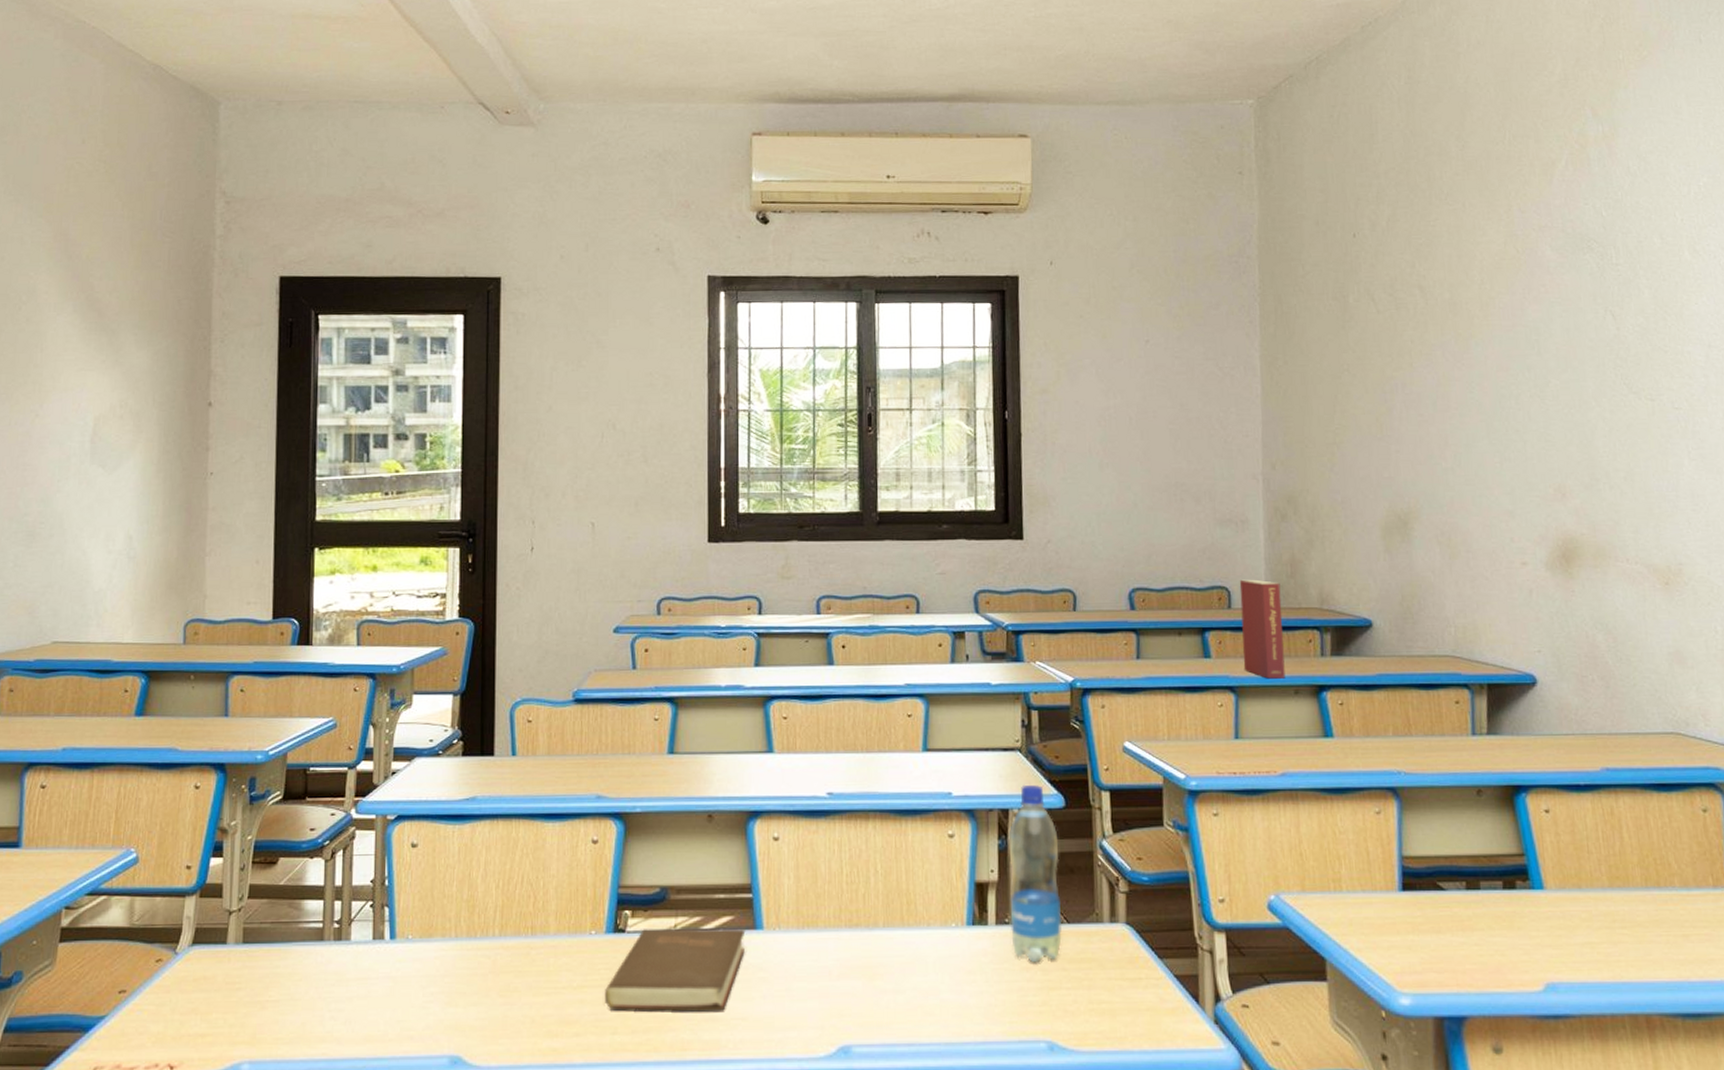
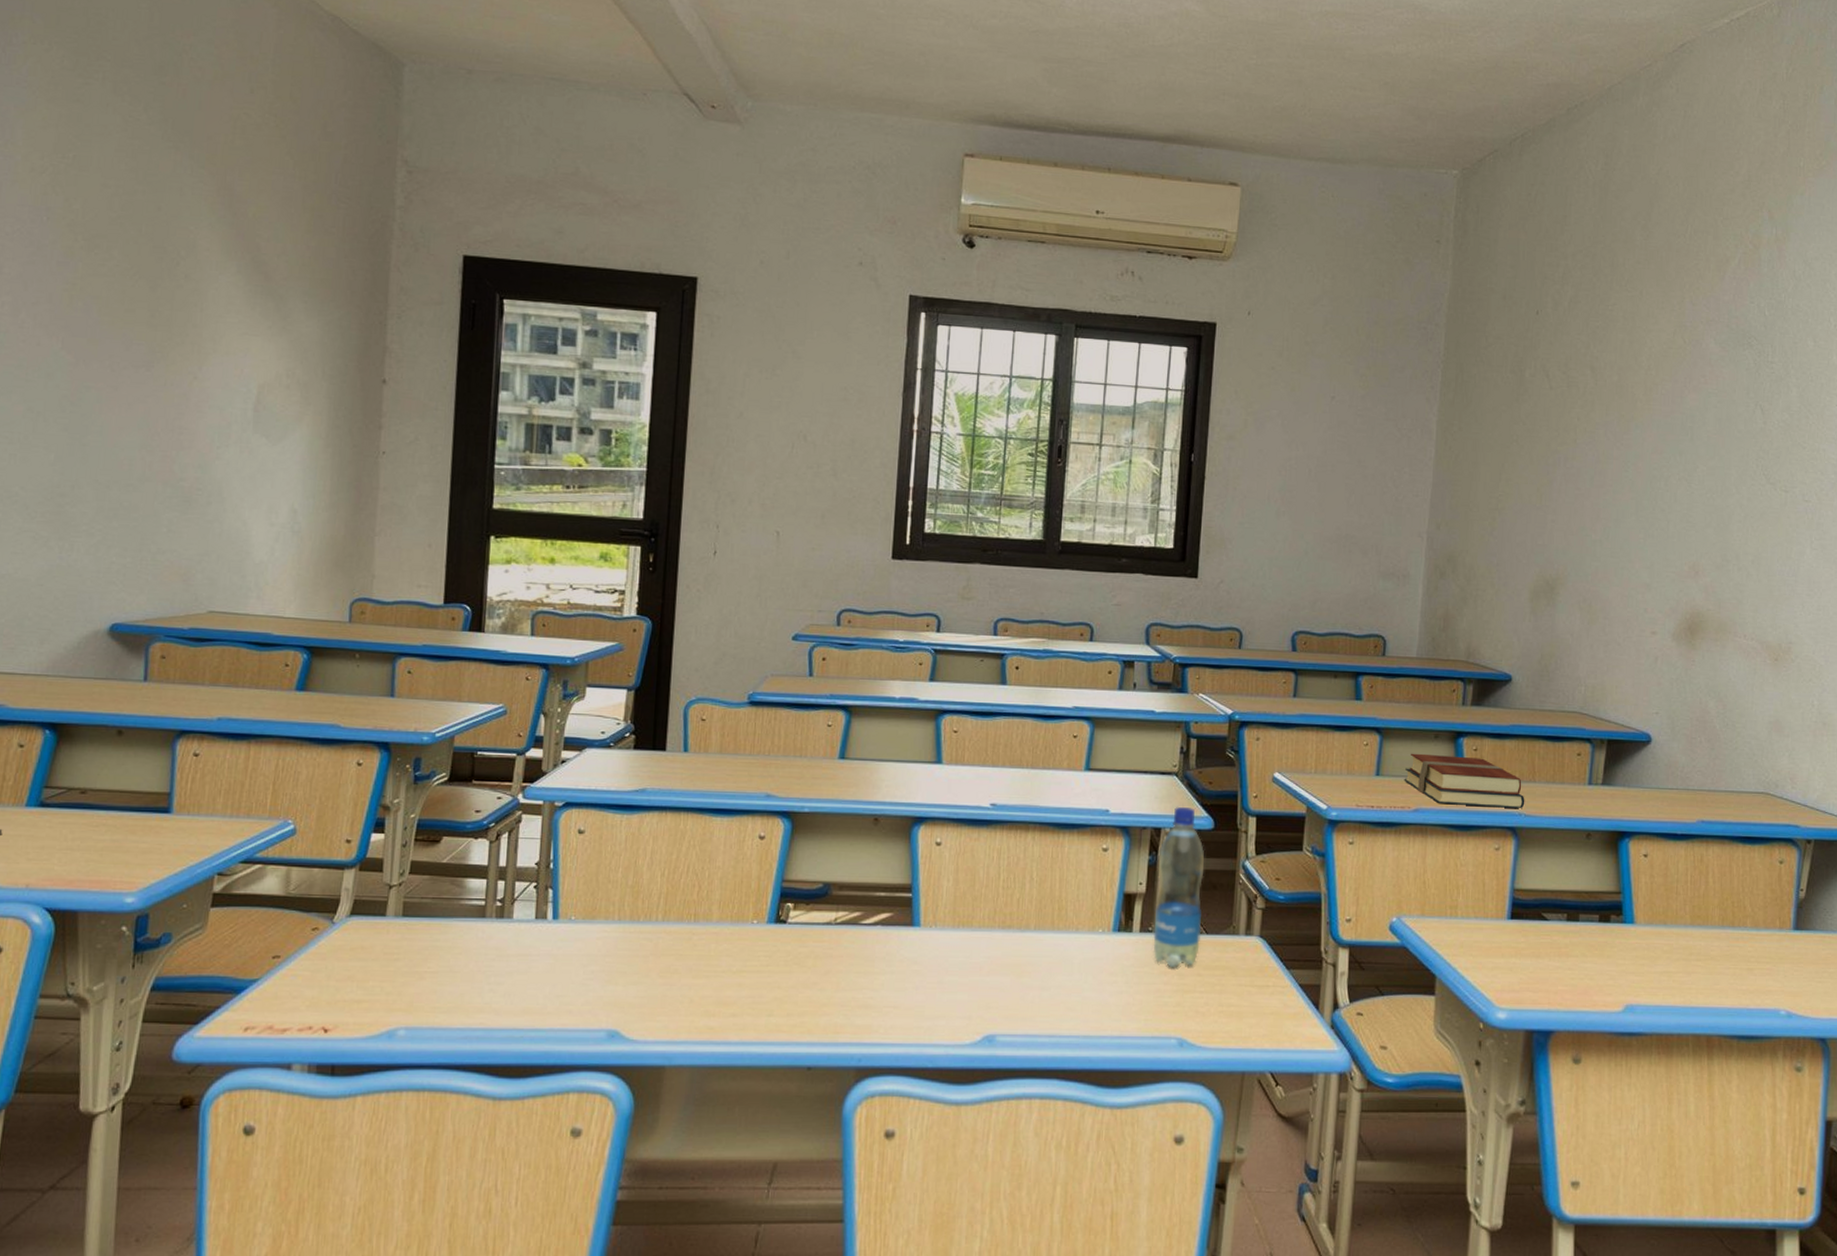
book: present [605,928,746,1012] -> none [763,921,903,999]
book: present [1239,579,1286,679] -> none [1391,630,1432,724]
books: none [1266,711,1403,767] -> present [1404,753,1525,808]

